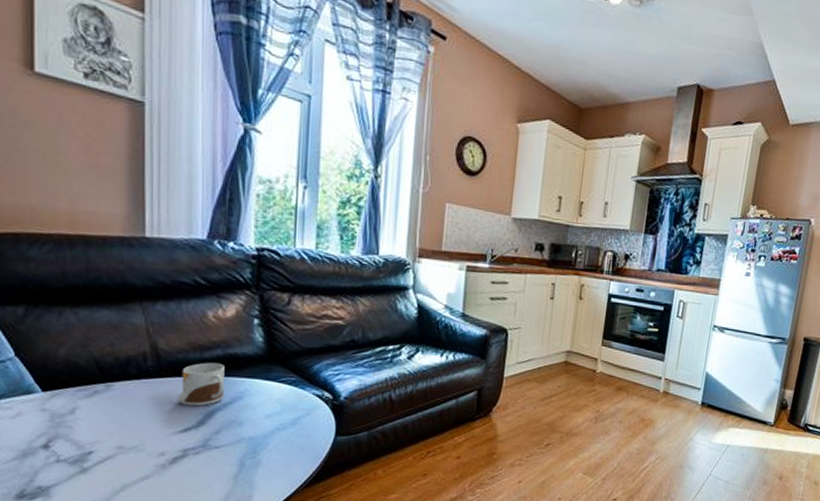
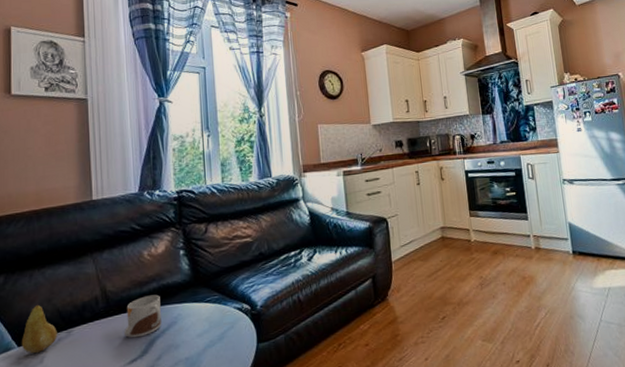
fruit: none [46,348,93,403] -> present [21,304,57,354]

